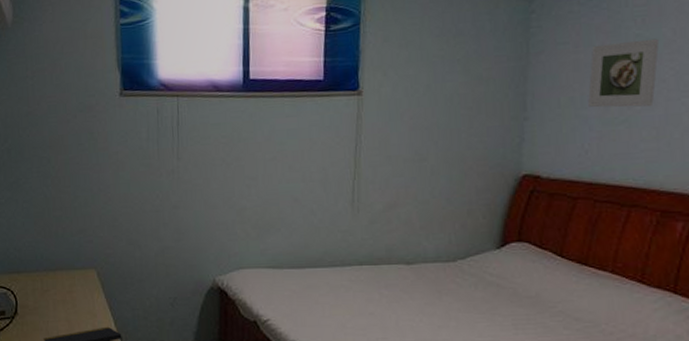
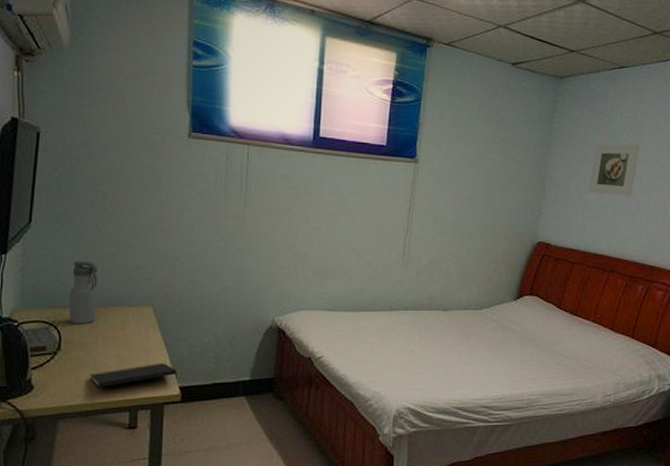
water bottle: none [22,226,47,289] -> present [70,260,97,324]

